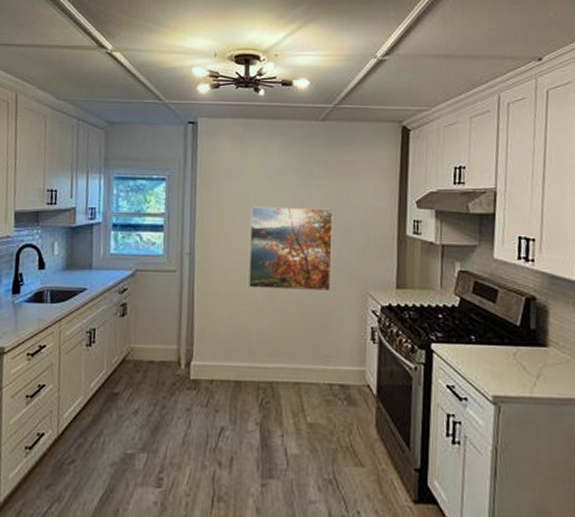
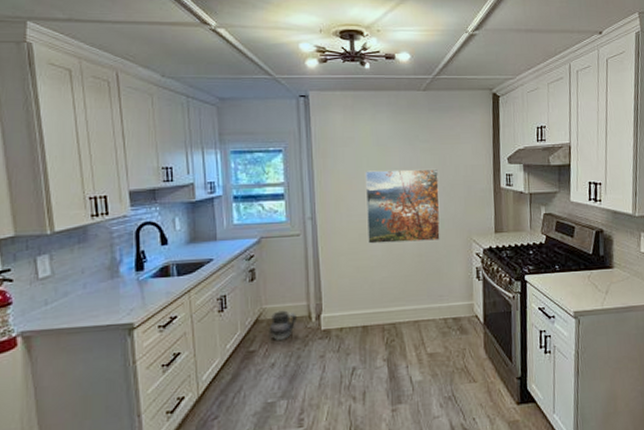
ceramic jug: none [136,352,165,385] -> present [270,310,297,340]

